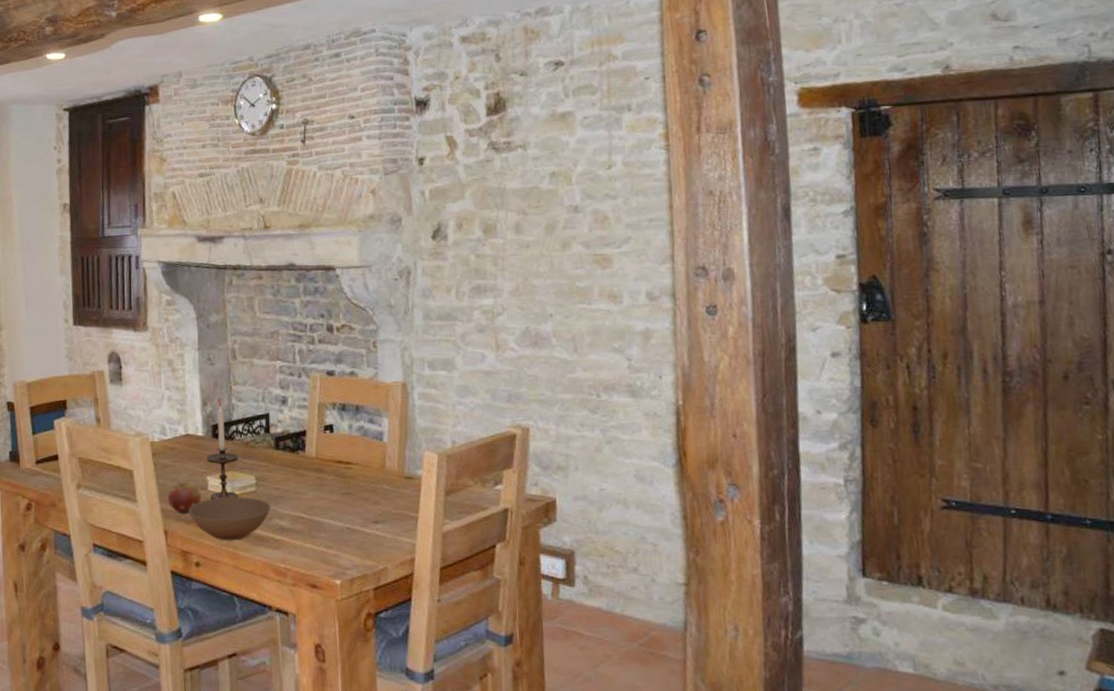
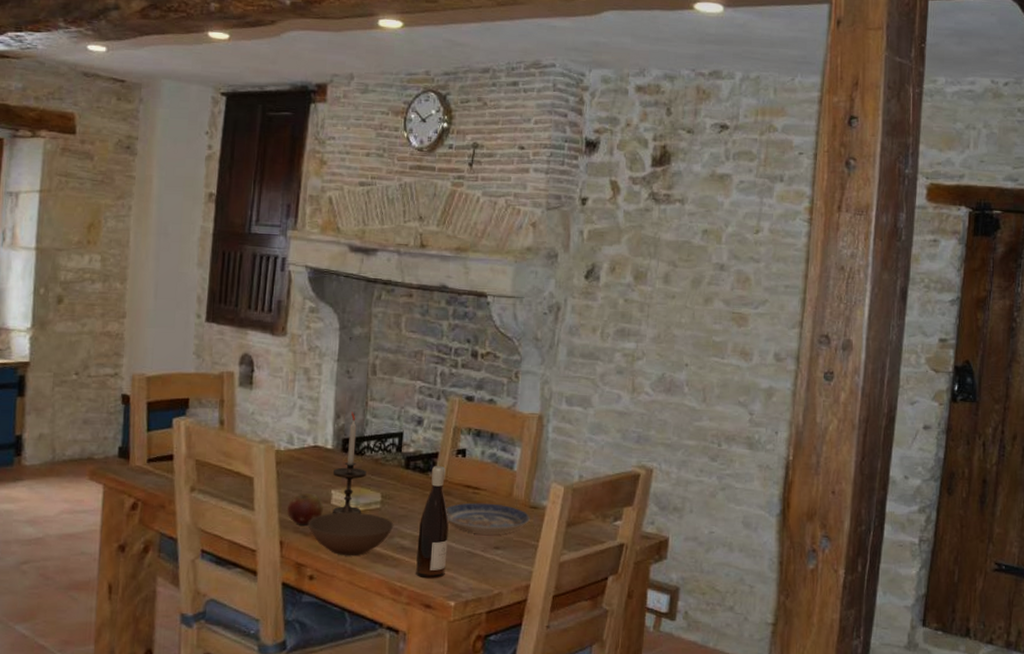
bottle: none [296,444,328,558] -> present [416,466,449,579]
plate: none [320,477,406,510] -> present [446,502,530,535]

